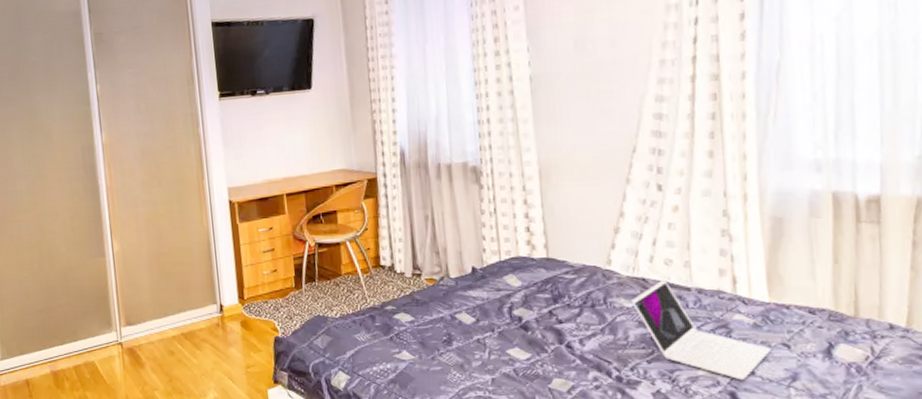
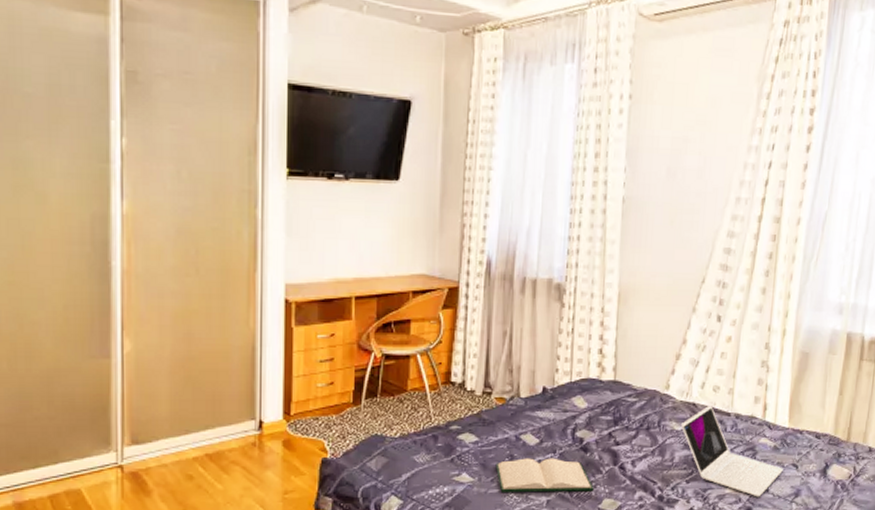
hardback book: none [434,336,541,371] -> present [495,458,594,493]

